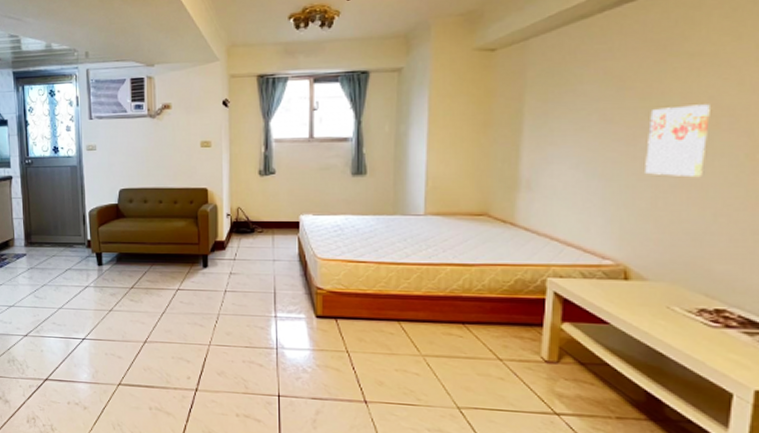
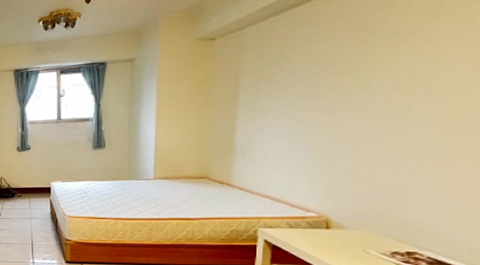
wall art: present [645,104,710,178] -> none [347,77,408,141]

